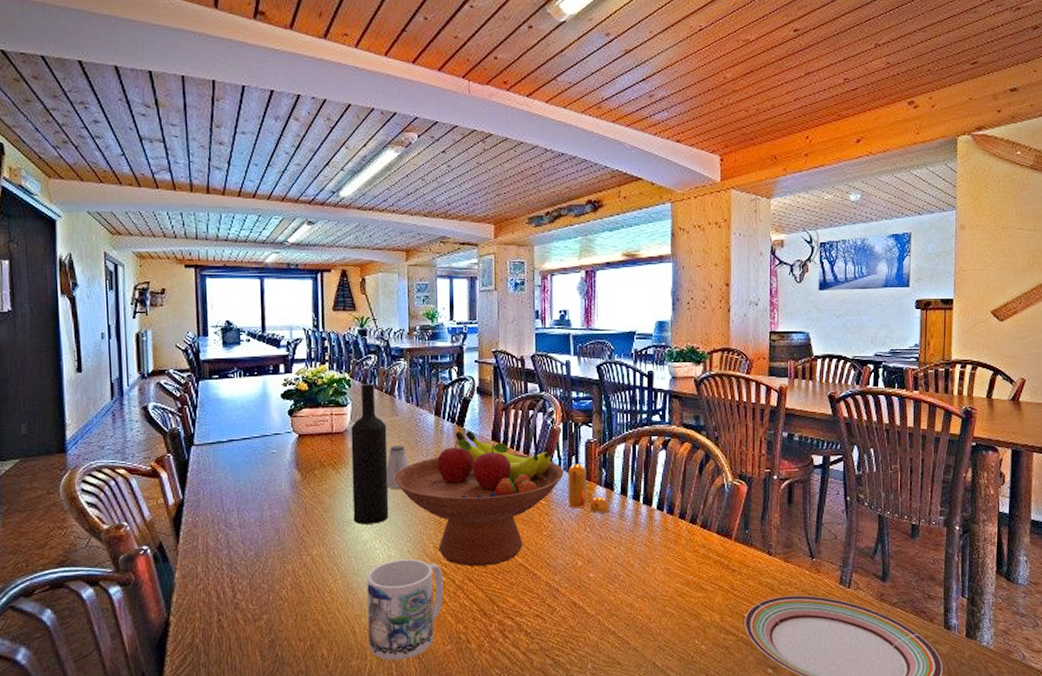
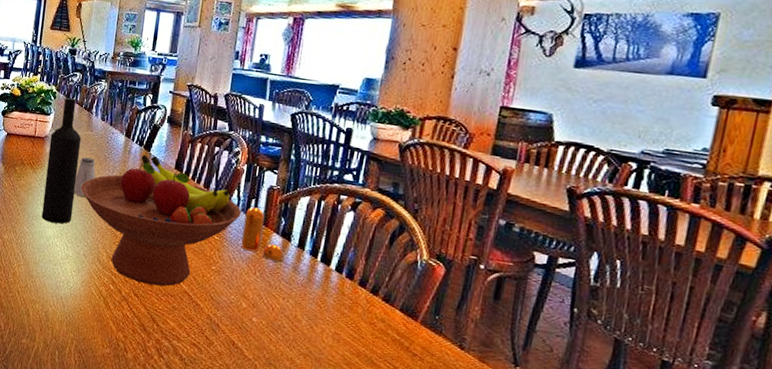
mug: present [367,559,444,660] -> none [38,259,112,351]

